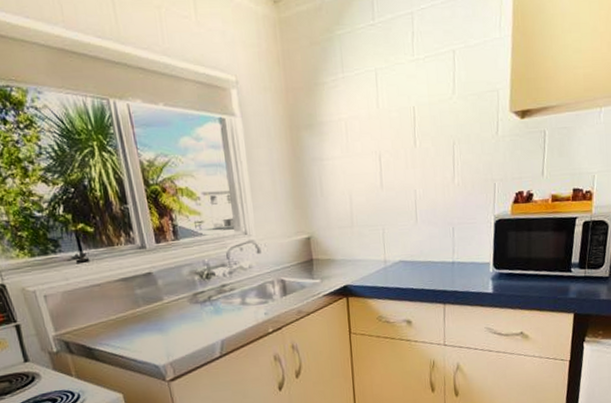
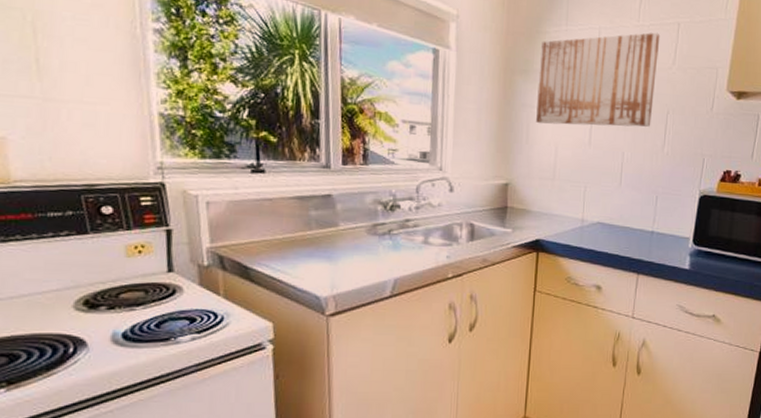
wall art: none [321,64,439,175] -> present [536,32,660,127]

